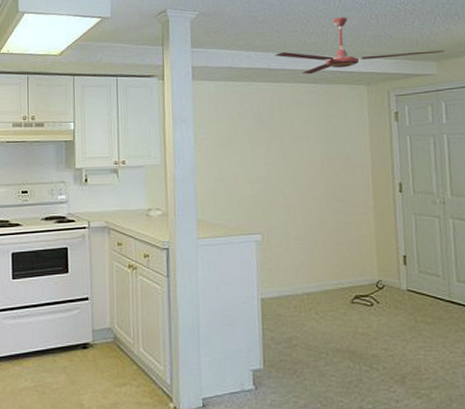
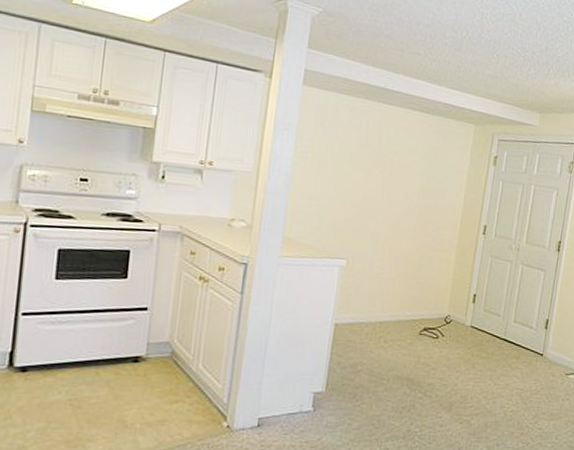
ceiling fan: present [275,17,445,74] -> none [393,48,551,106]

